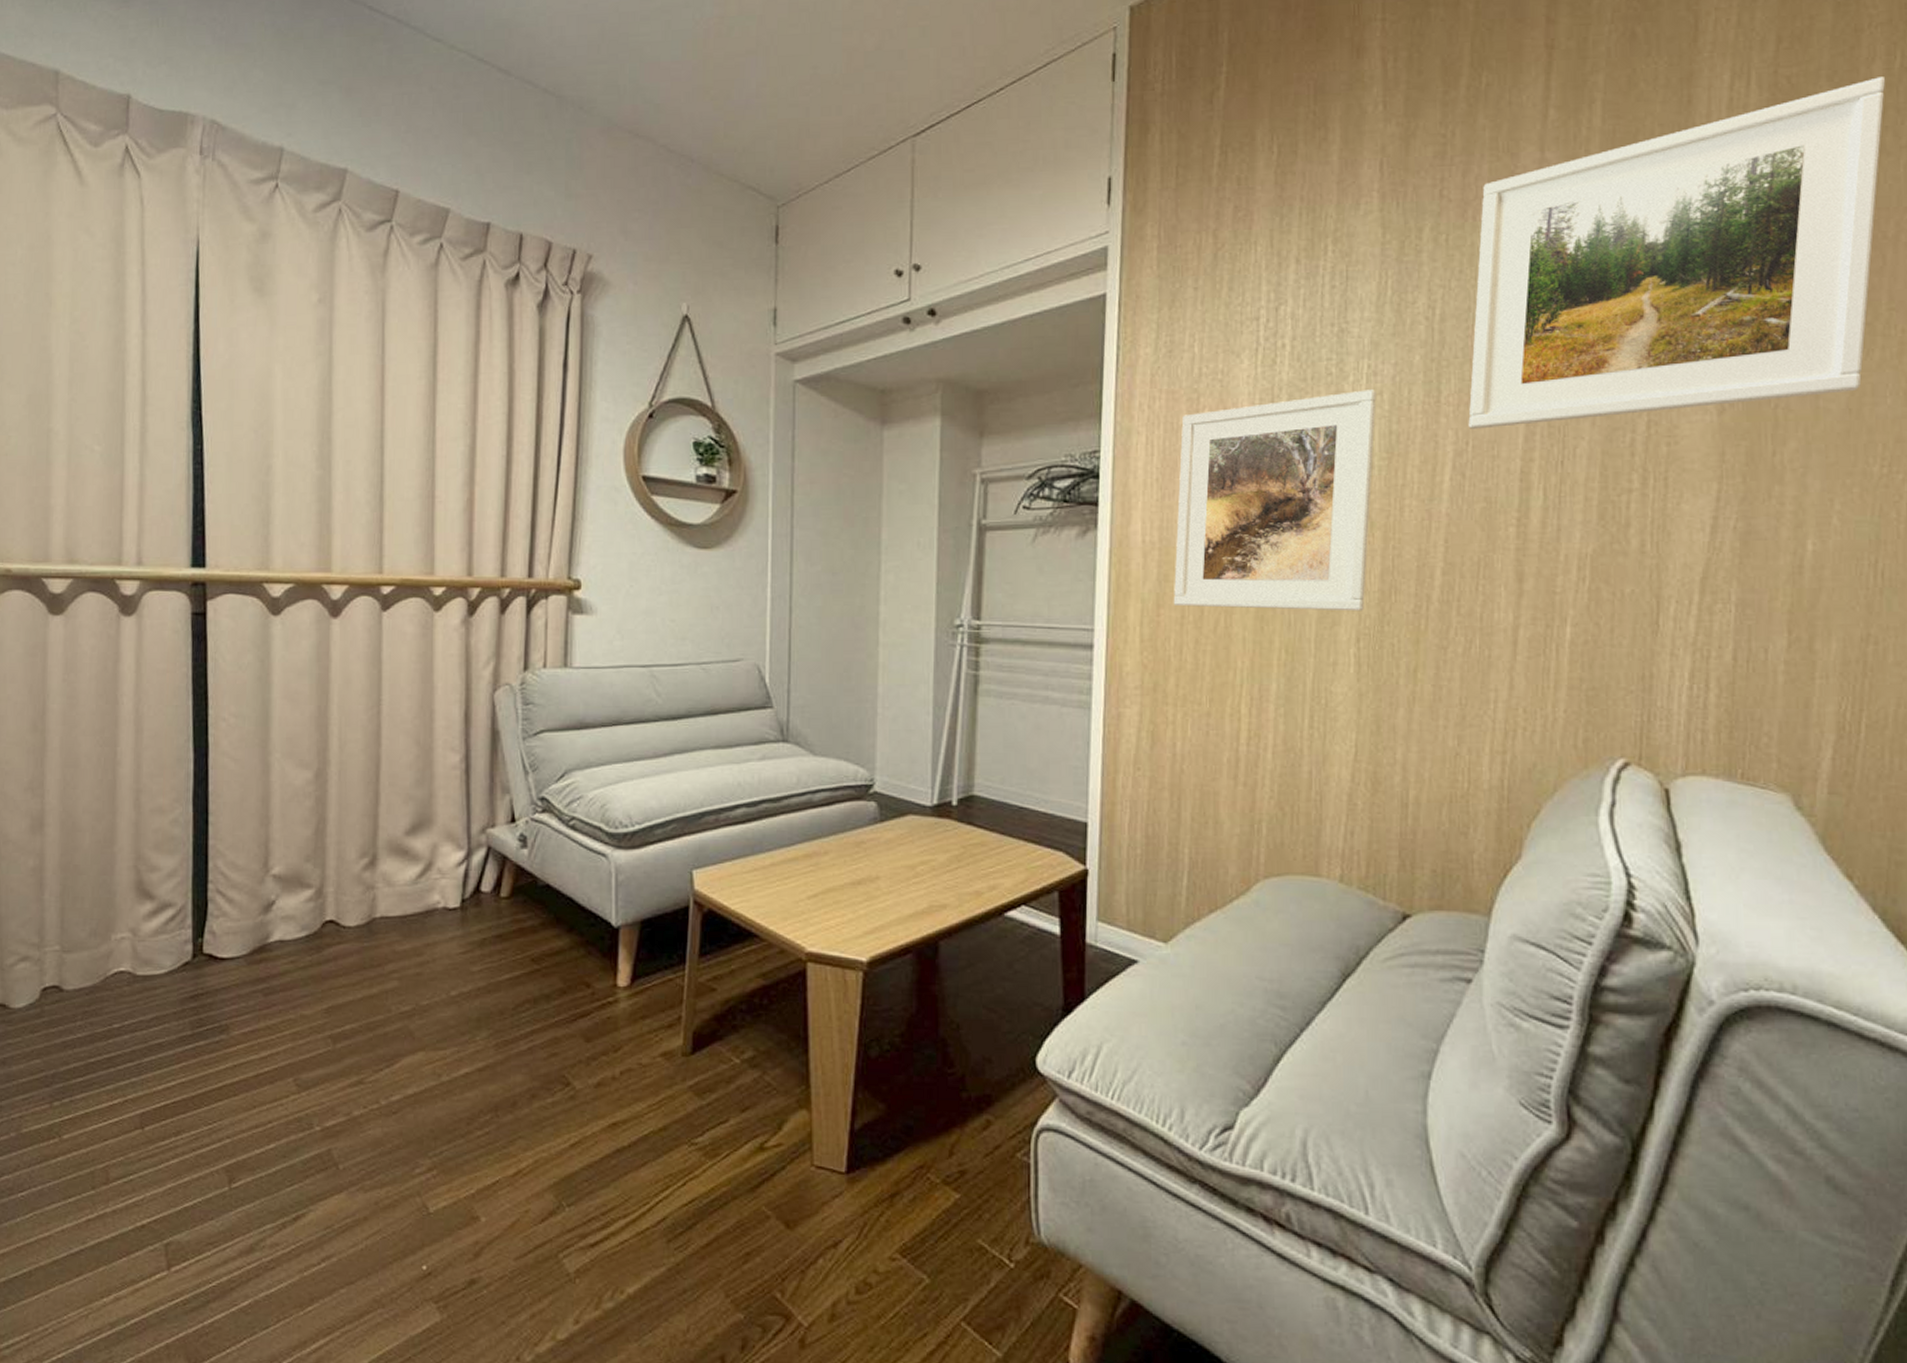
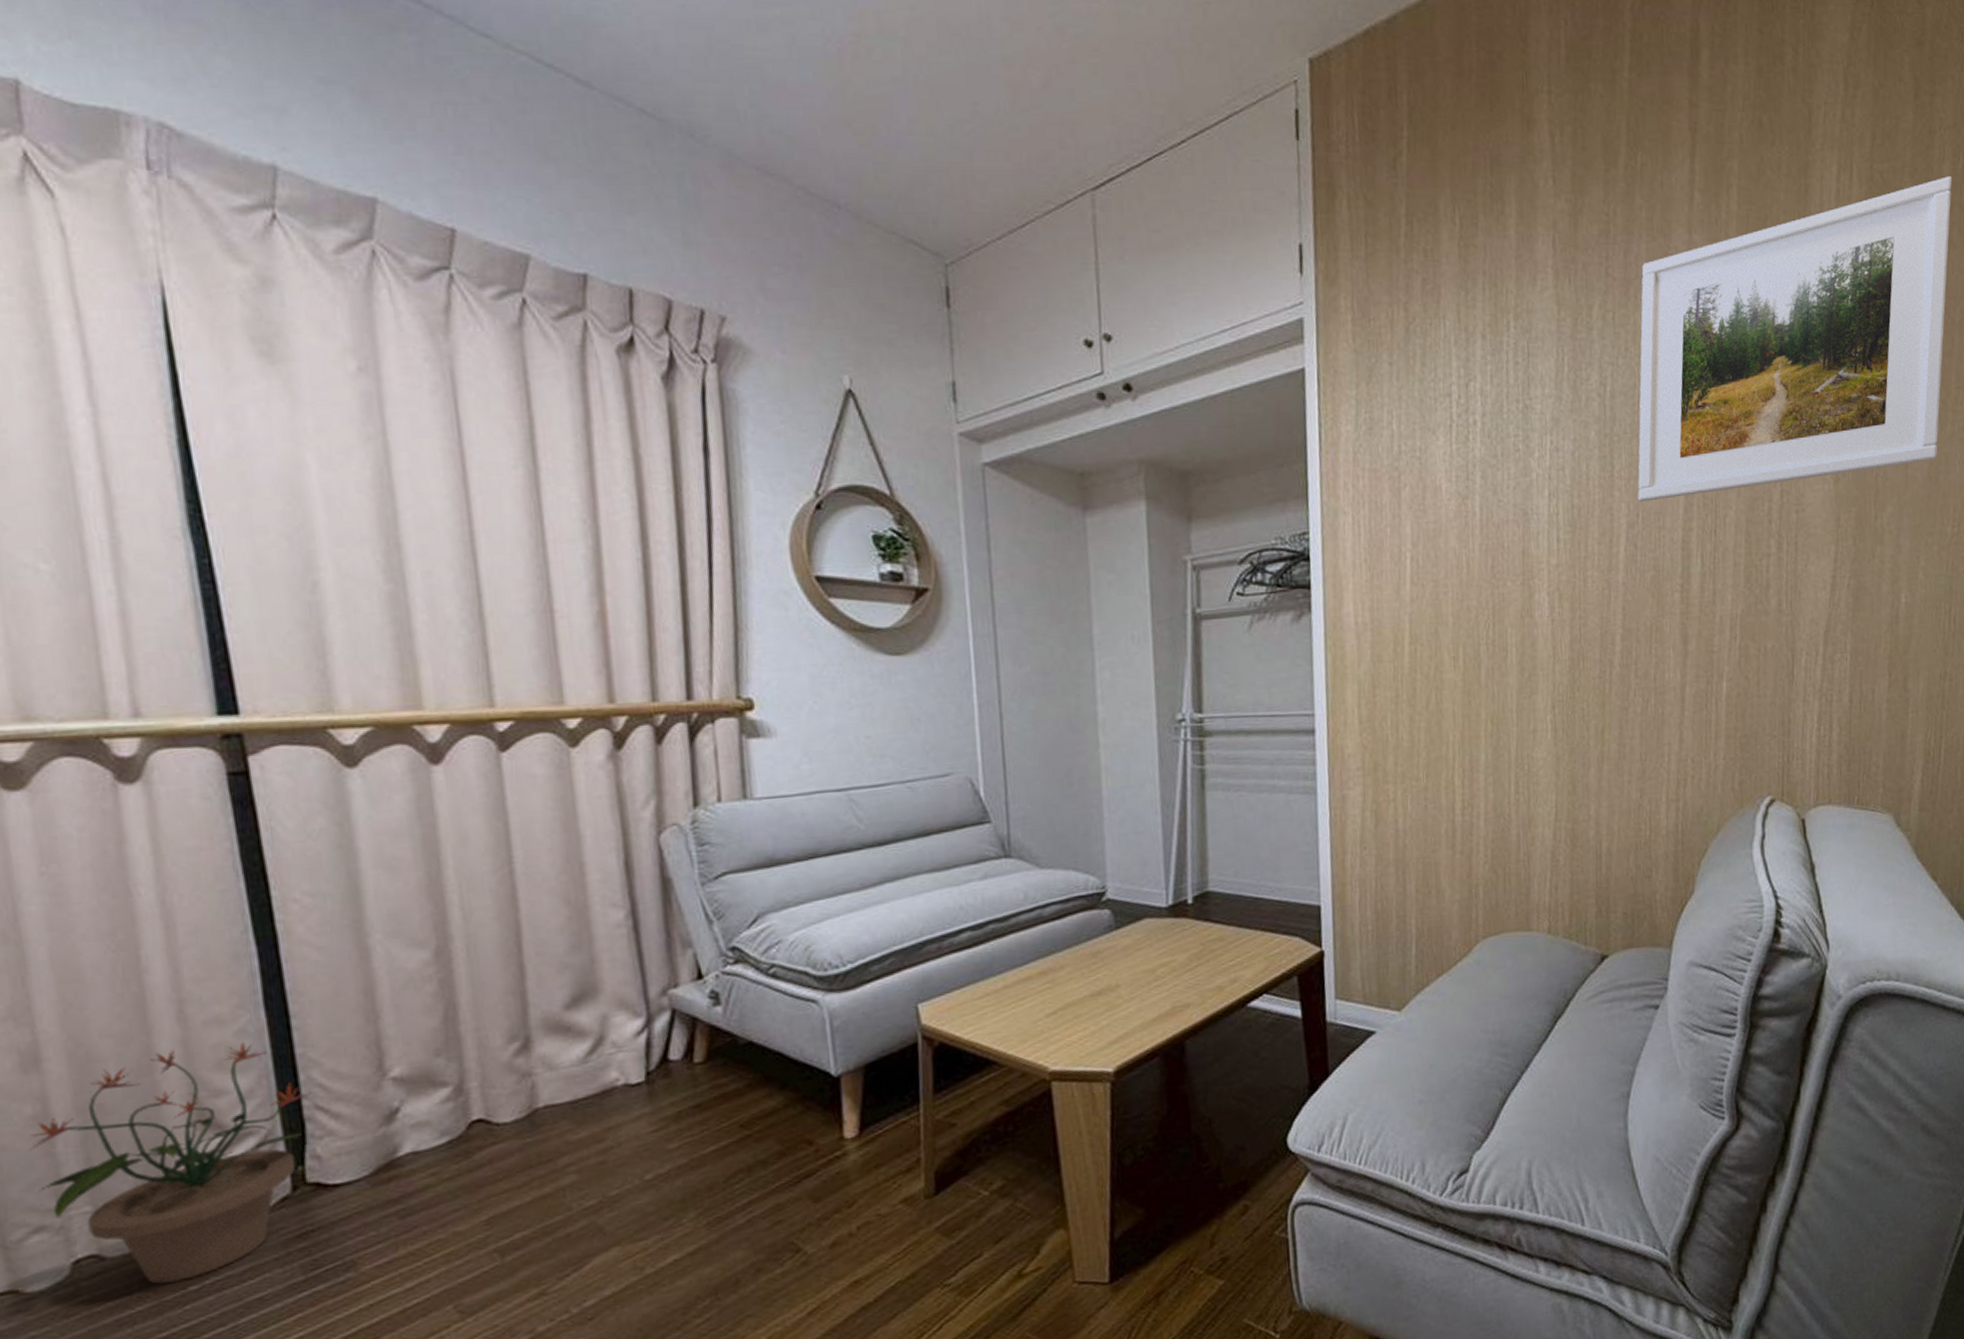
potted plant: none [27,829,216,1020] -> present [29,1042,312,1284]
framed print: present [1173,389,1376,611] -> none [1385,465,1559,686]

